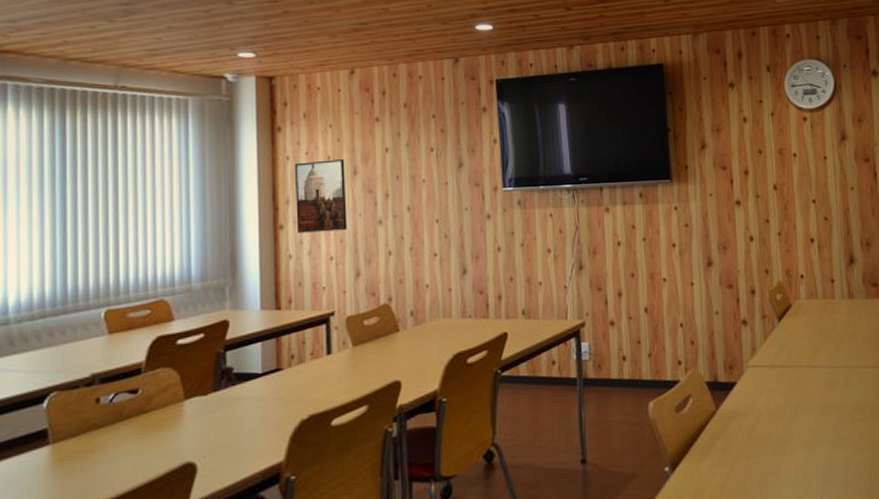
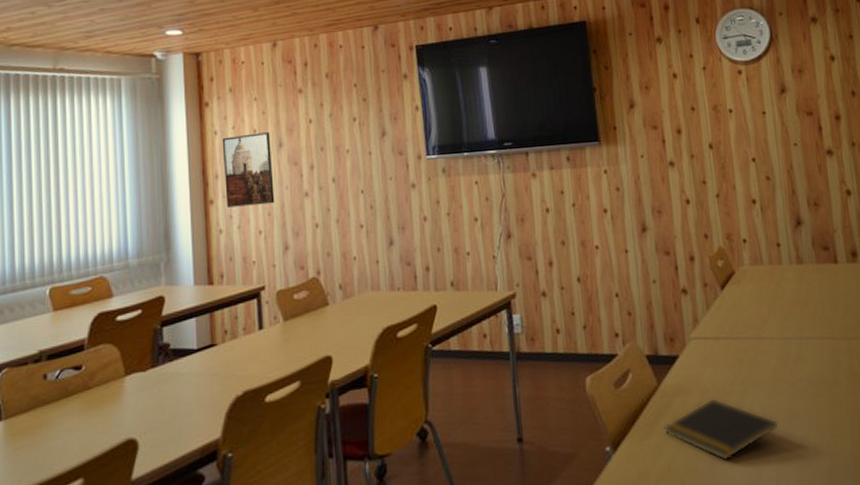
notepad: none [720,421,824,480] -> present [664,398,778,461]

